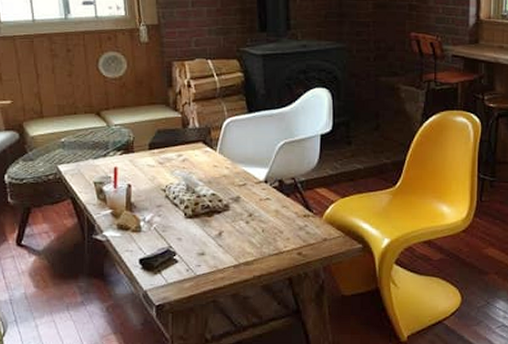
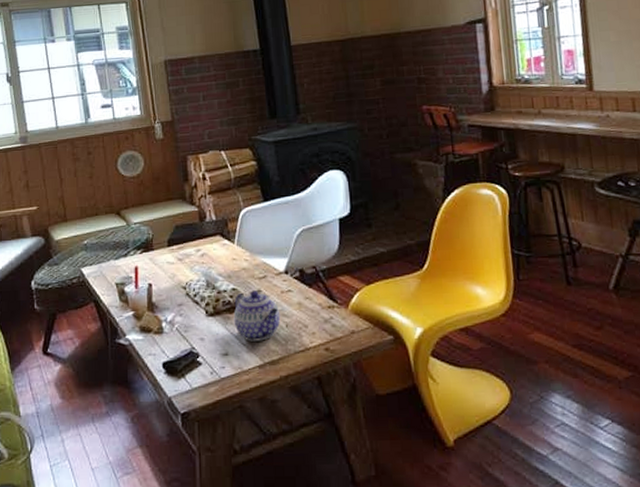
teapot: none [212,197,258,244] -> present [233,290,281,342]

